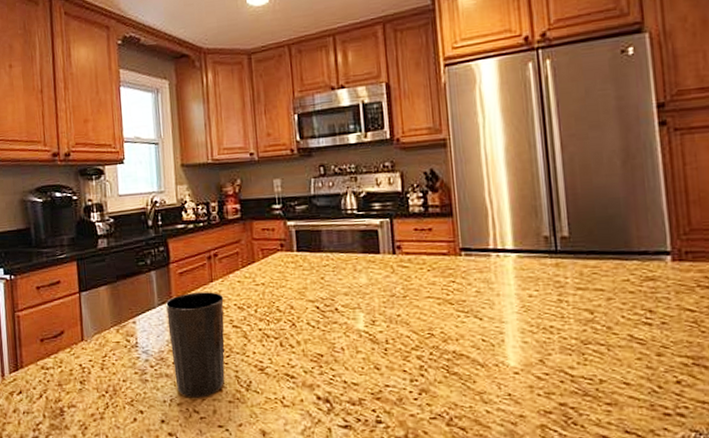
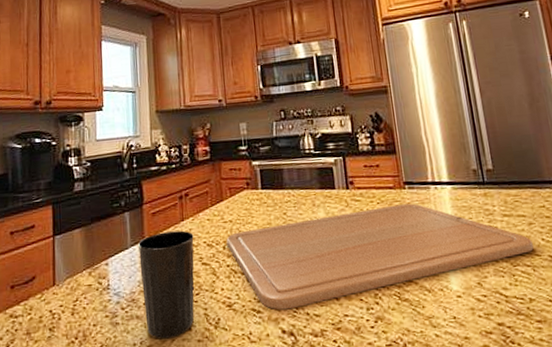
chopping board: none [258,272,610,377] -> present [226,203,534,310]

